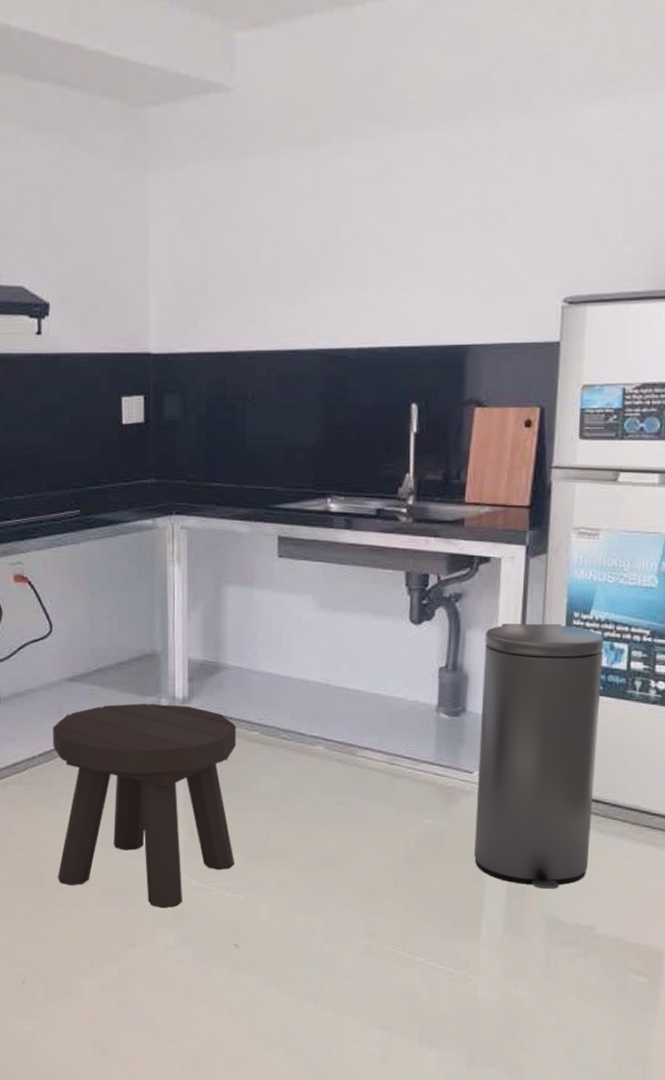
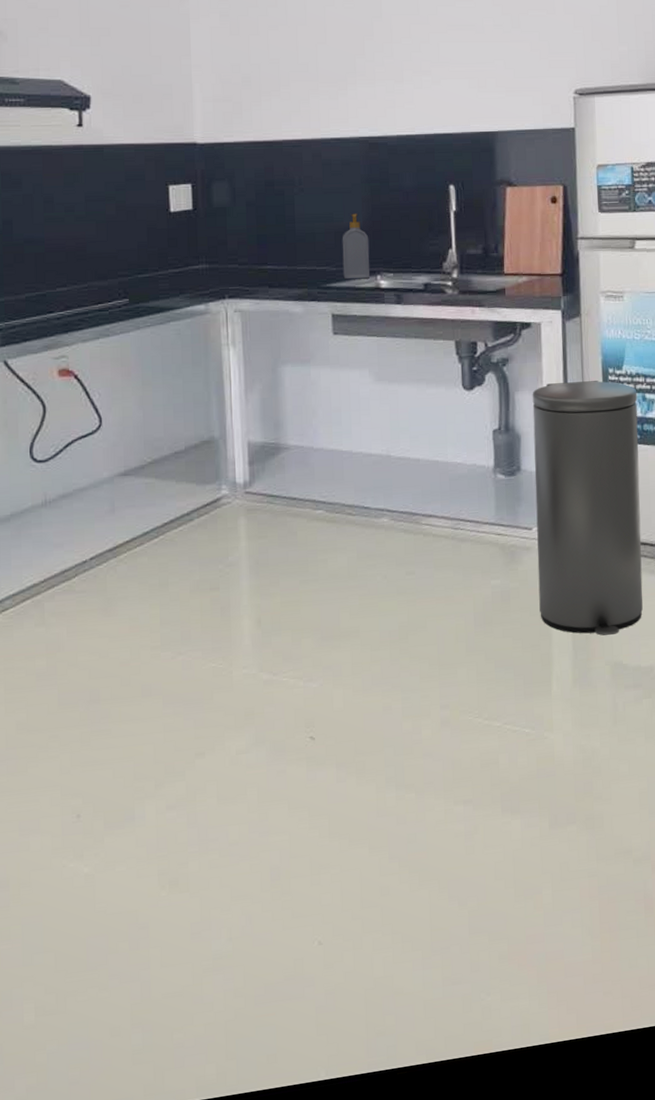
stool: present [53,703,236,909] -> none [105,490,306,709]
soap bottle: none [292,431,321,501] -> present [342,213,370,280]

